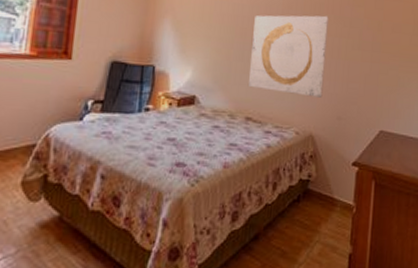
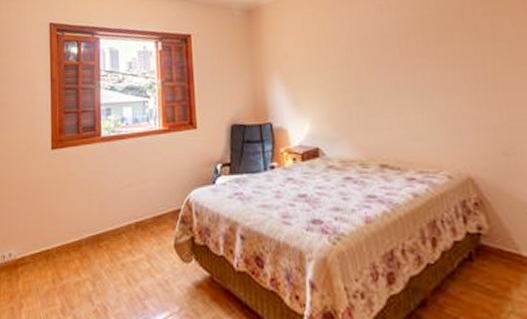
wall art: present [249,15,329,98] -> none [367,35,475,133]

